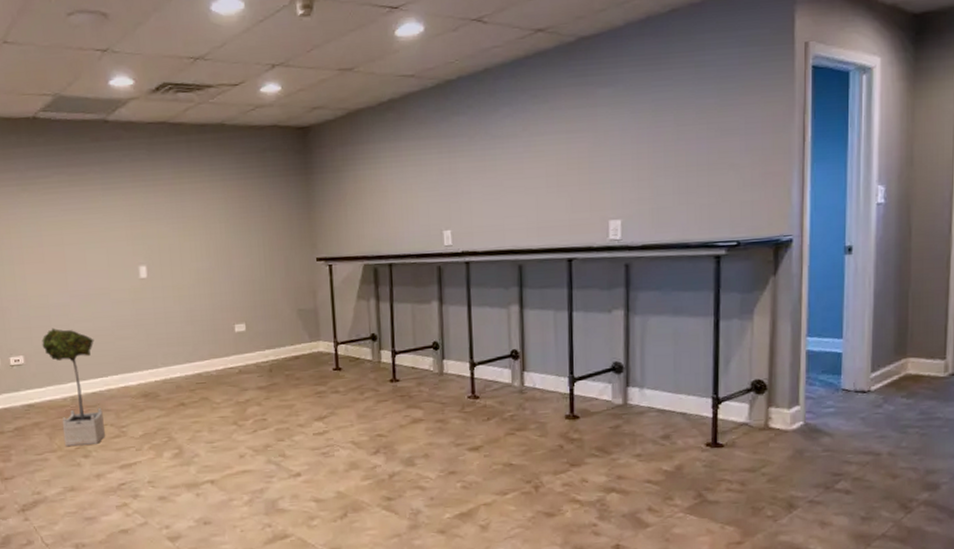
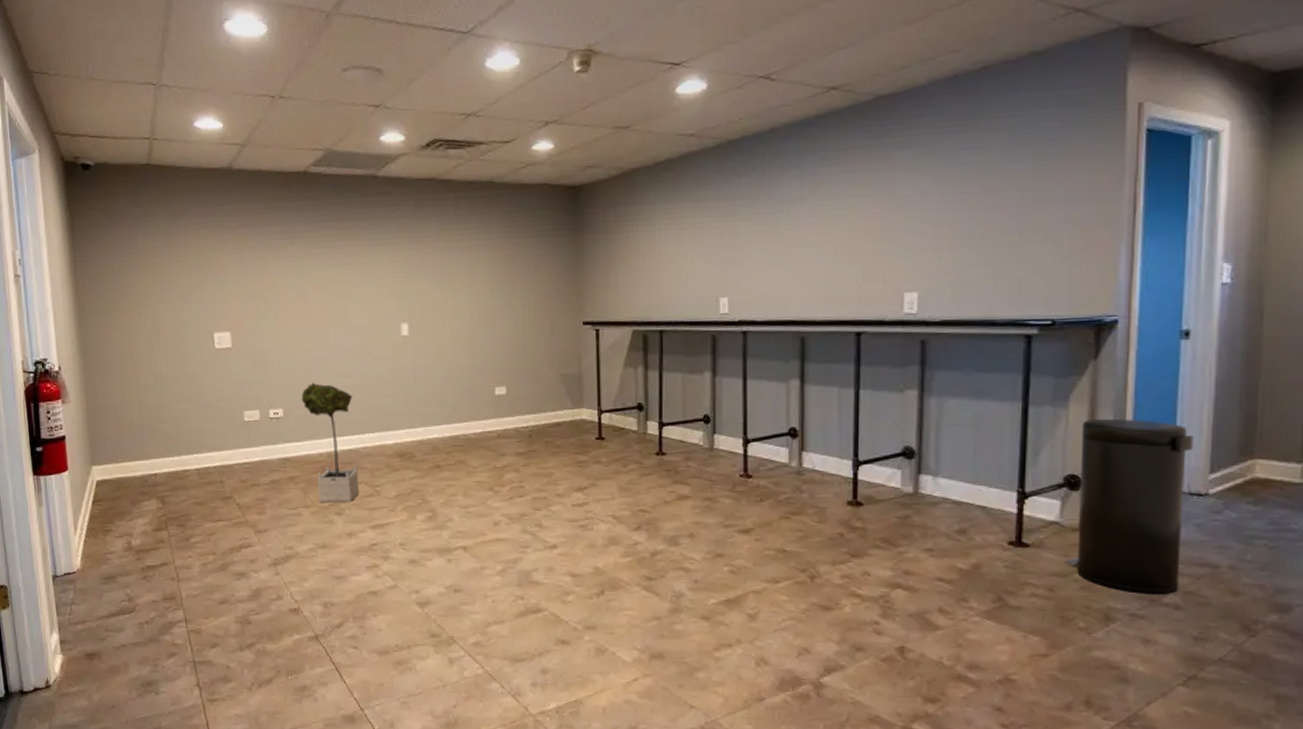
pedal bin: none [754,327,857,483] -> present [1064,419,1194,594]

